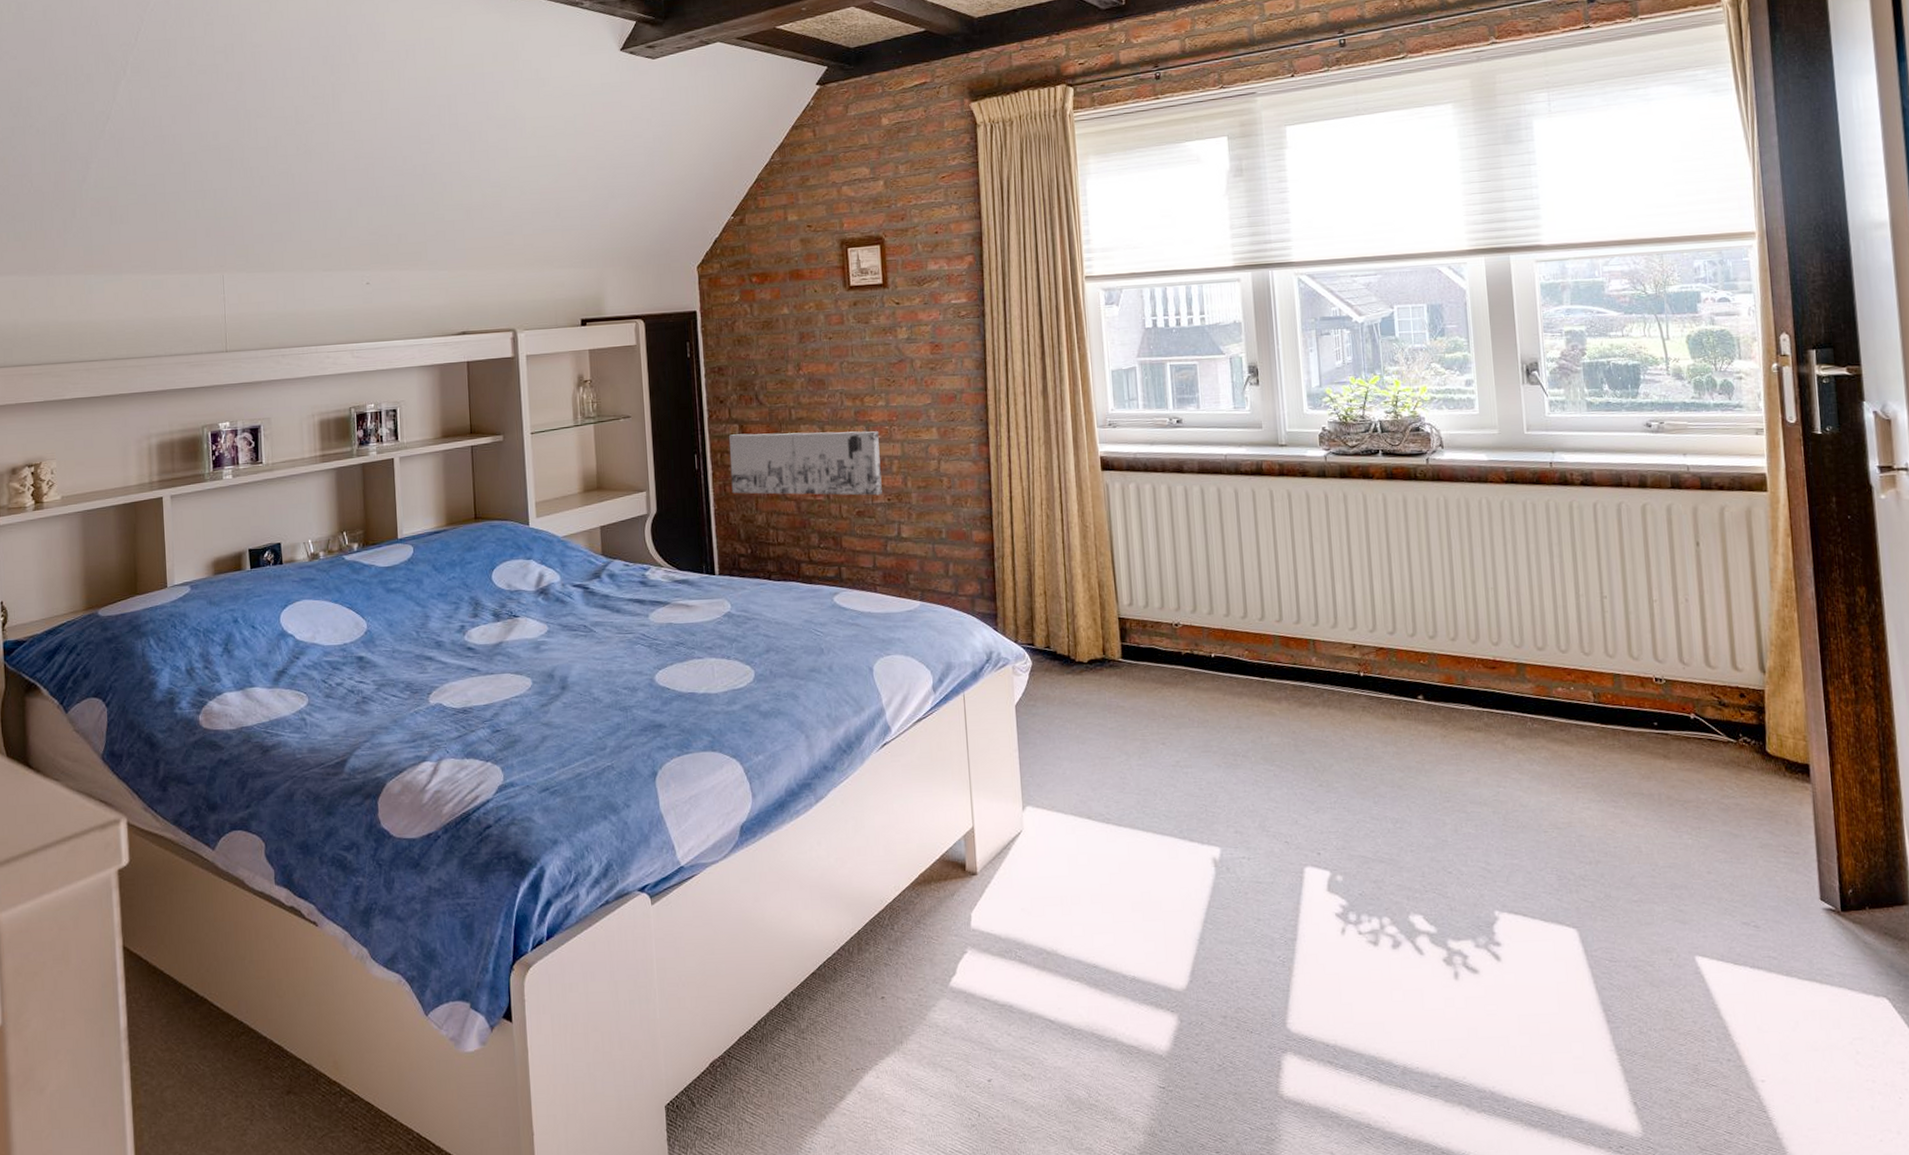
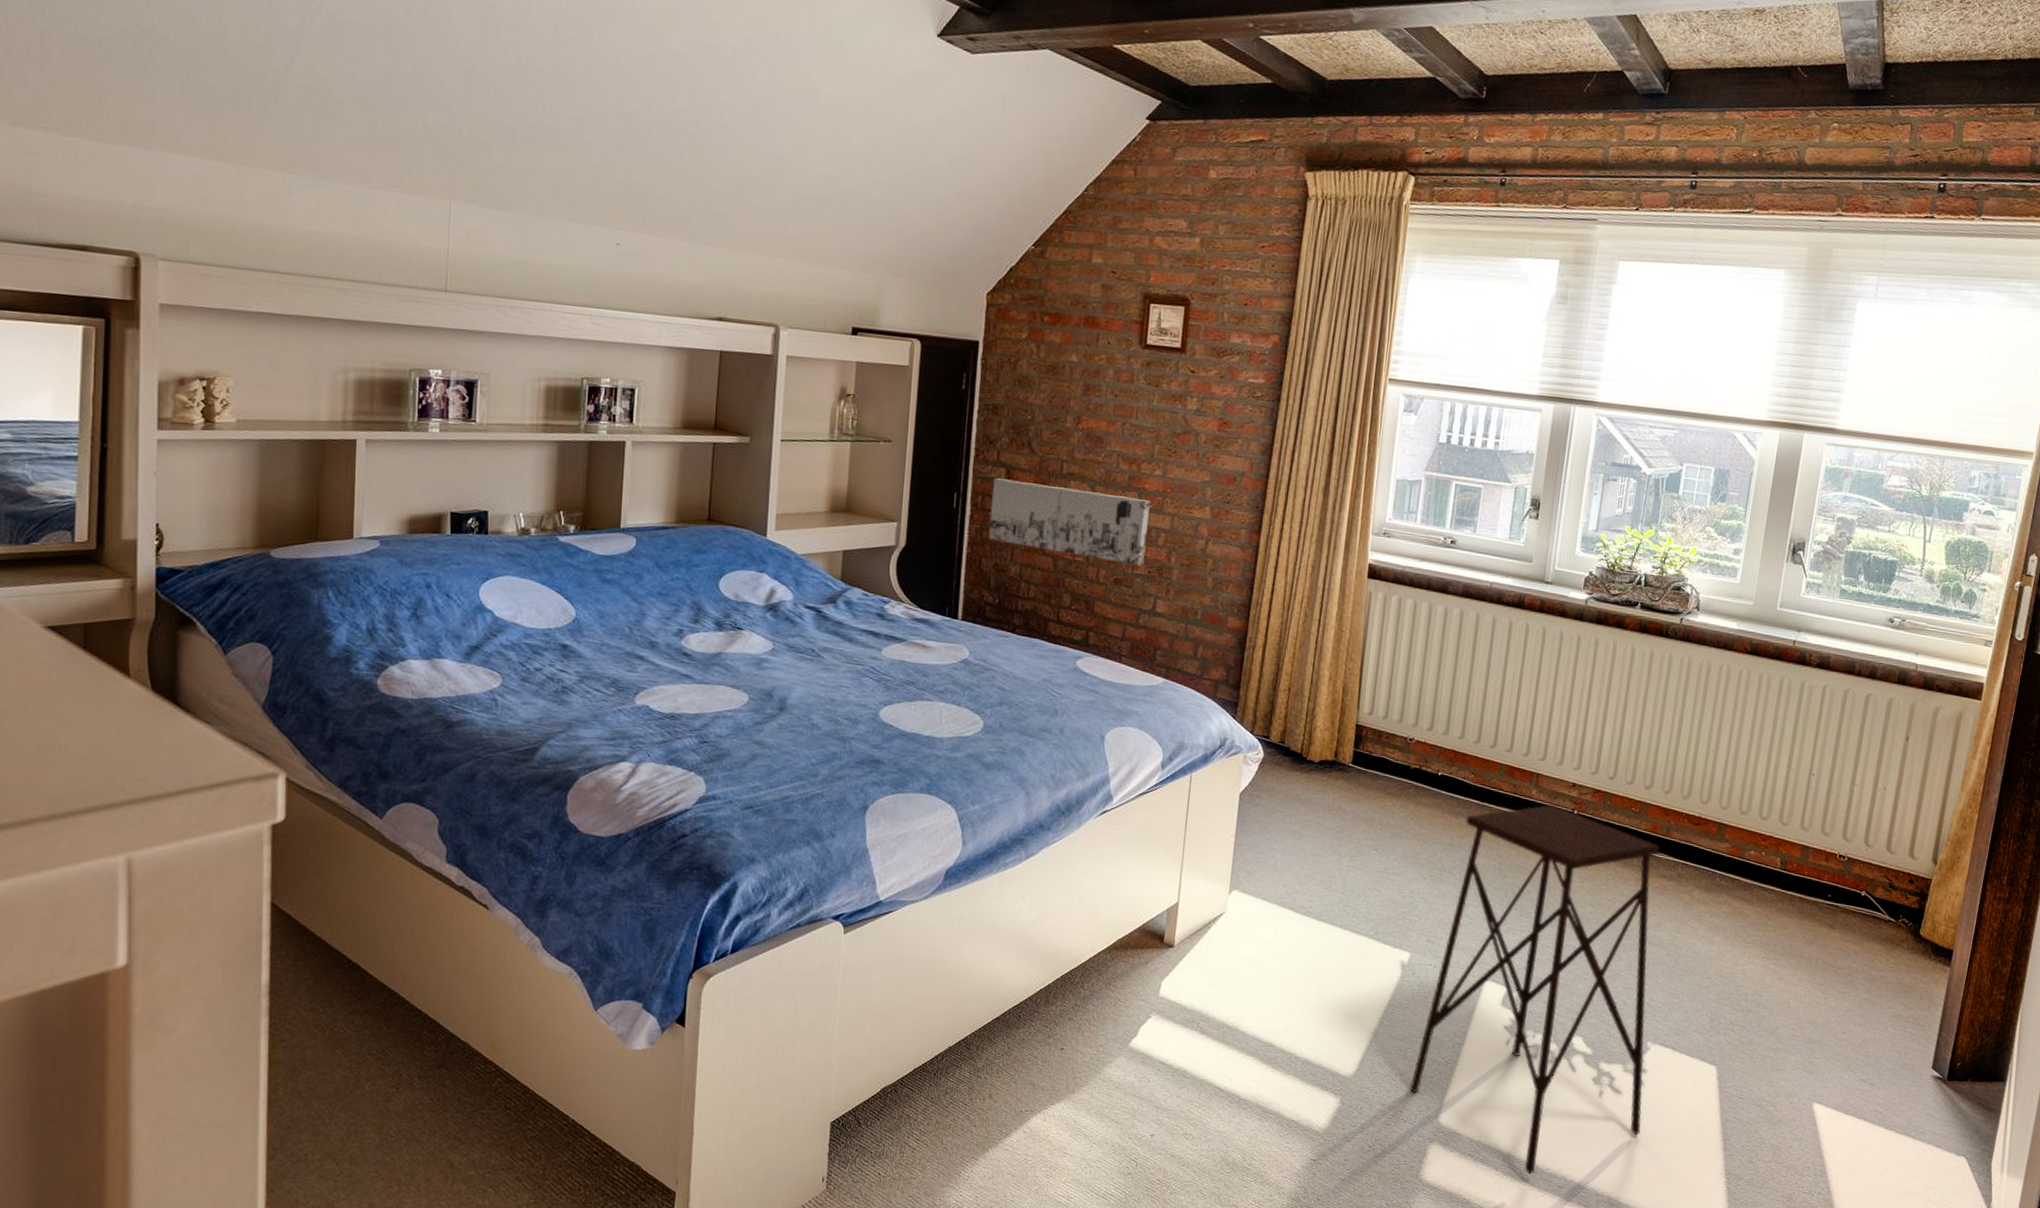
side table: none [1248,670,1510,1076] -> present [1409,805,1660,1174]

